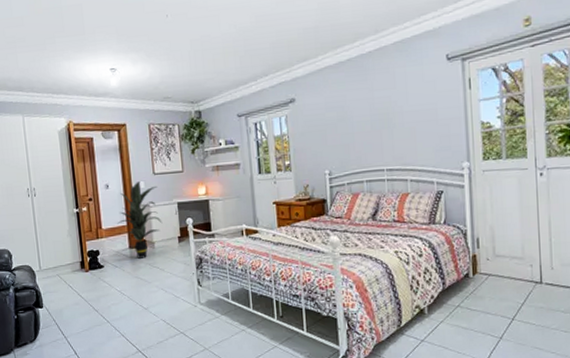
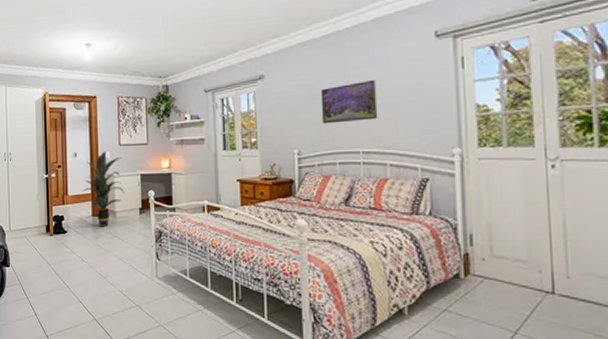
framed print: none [347,101,399,145] -> present [320,79,378,124]

